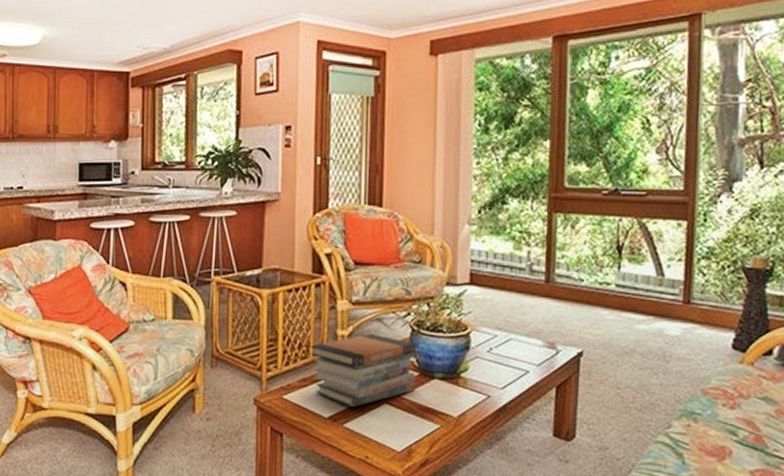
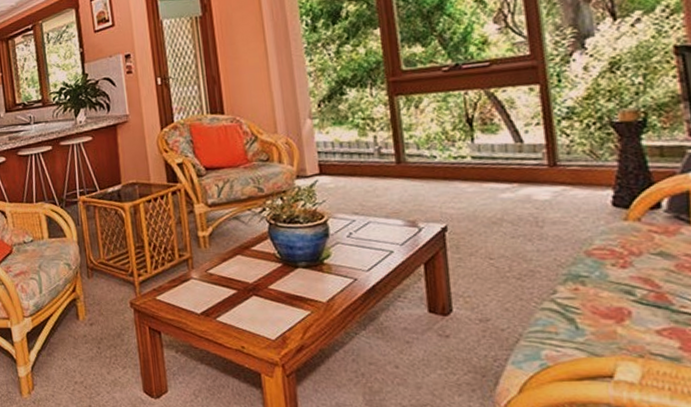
book stack: present [310,334,416,407] -> none [175,232,281,301]

